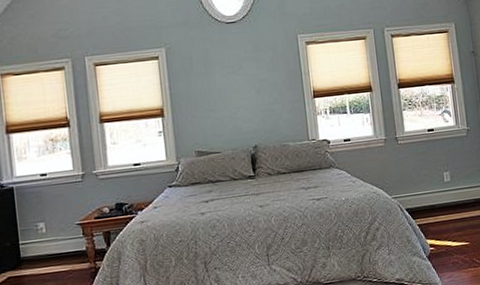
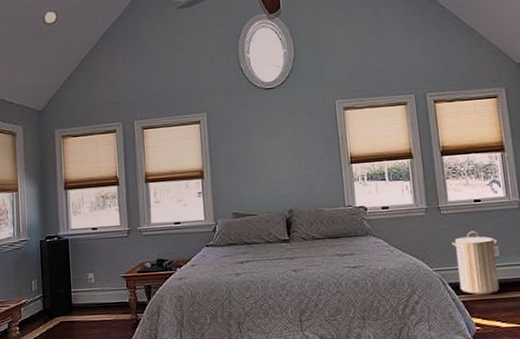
laundry hamper: none [408,158,451,218] -> present [452,231,500,294]

